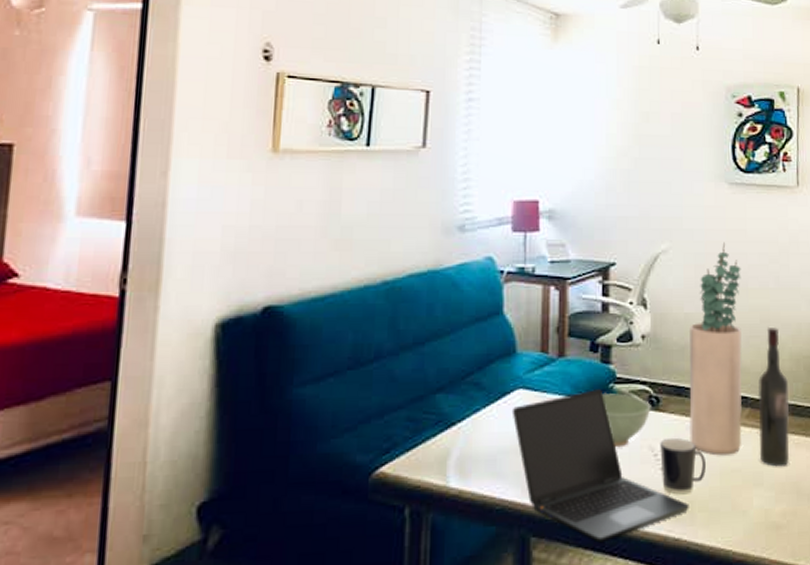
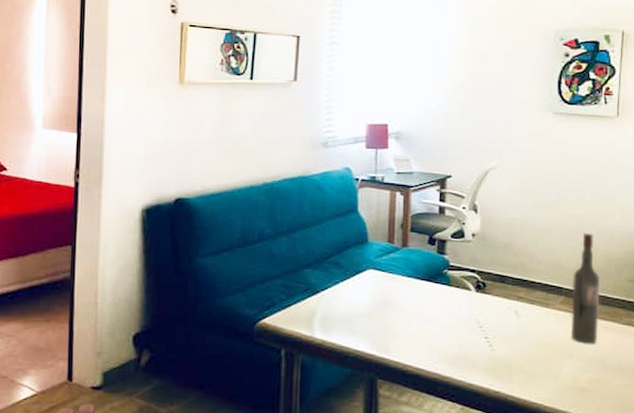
laptop: present [511,389,689,543] -> none [364,273,508,389]
bowl: present [602,392,651,448] -> none [438,276,479,319]
mug: present [660,438,706,495] -> none [485,315,523,359]
vase: present [689,242,742,455] -> none [510,162,562,332]

